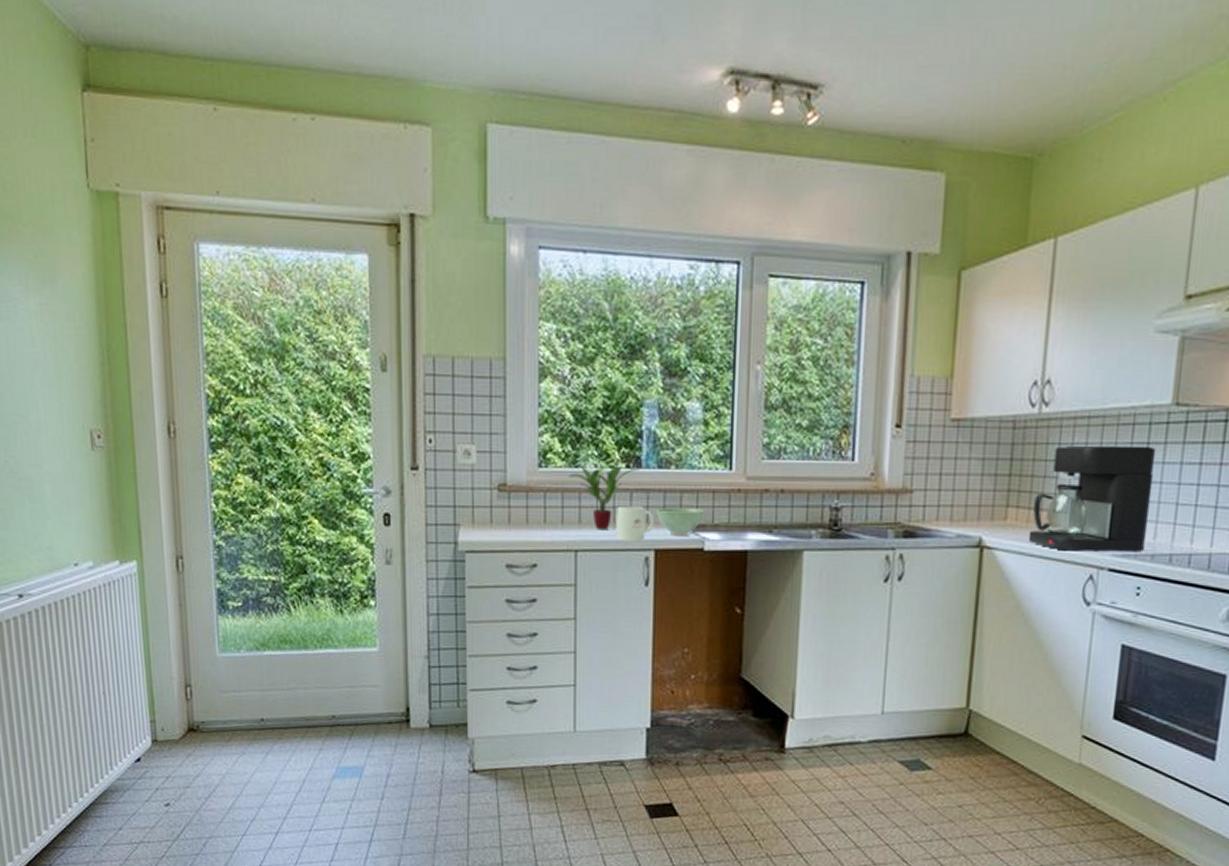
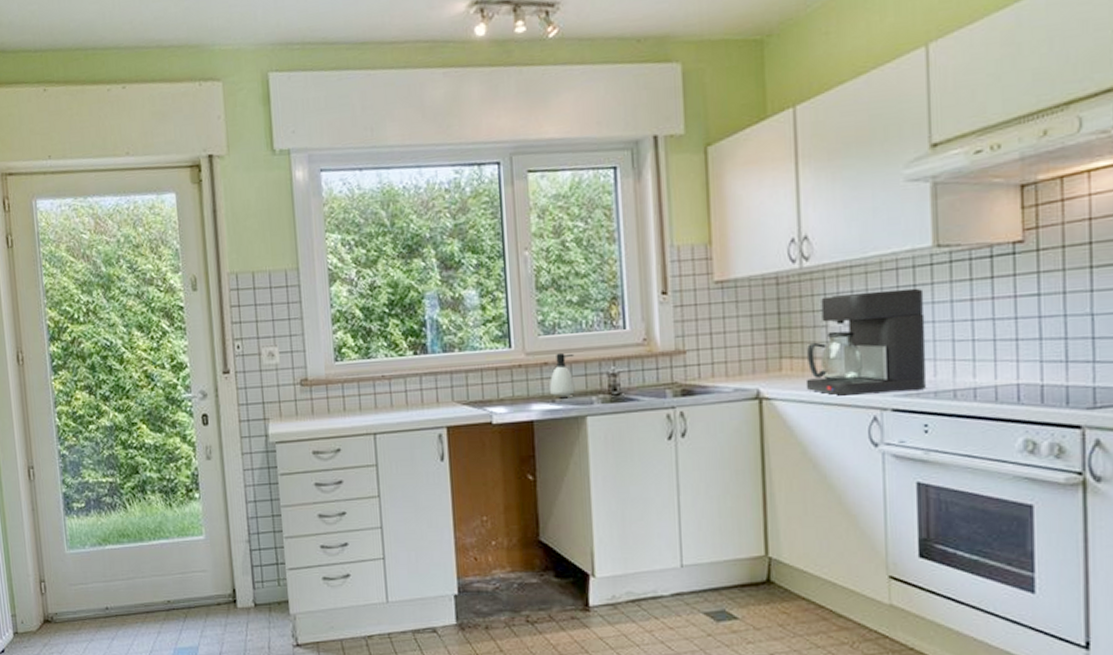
potted plant: present [568,464,640,530] -> none [362,352,426,413]
mug: present [615,505,655,542] -> none [408,388,444,422]
bowl: present [655,508,704,536] -> none [443,386,490,412]
soap dispenser: none [768,480,798,528] -> present [550,352,575,398]

